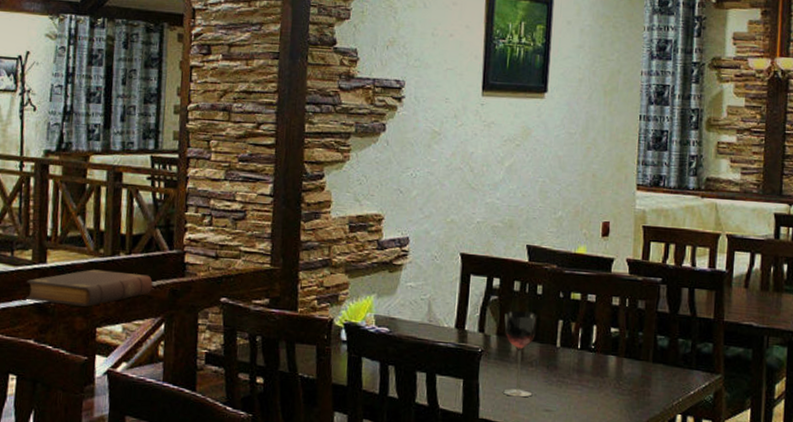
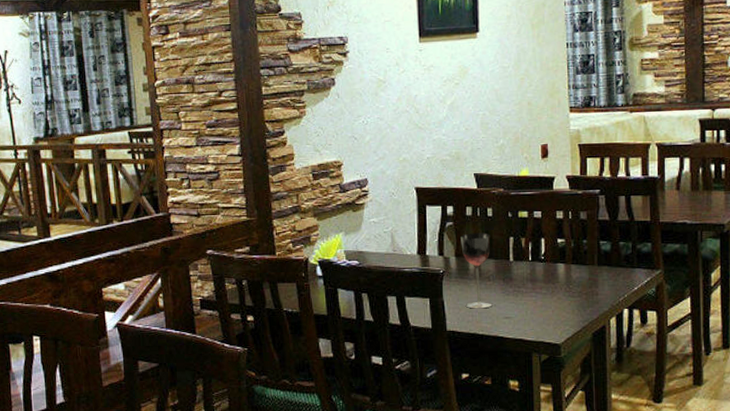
book: present [25,269,153,307] -> none [36,237,146,271]

